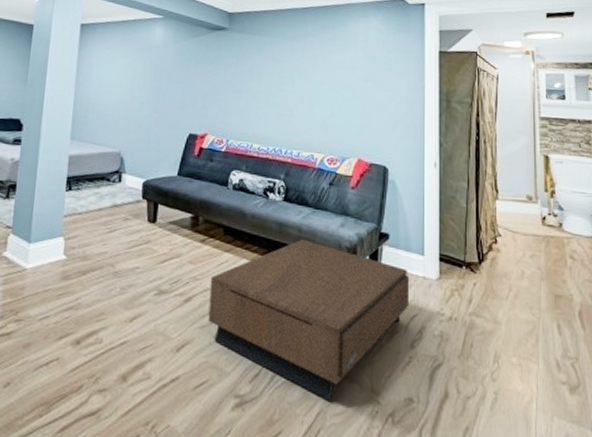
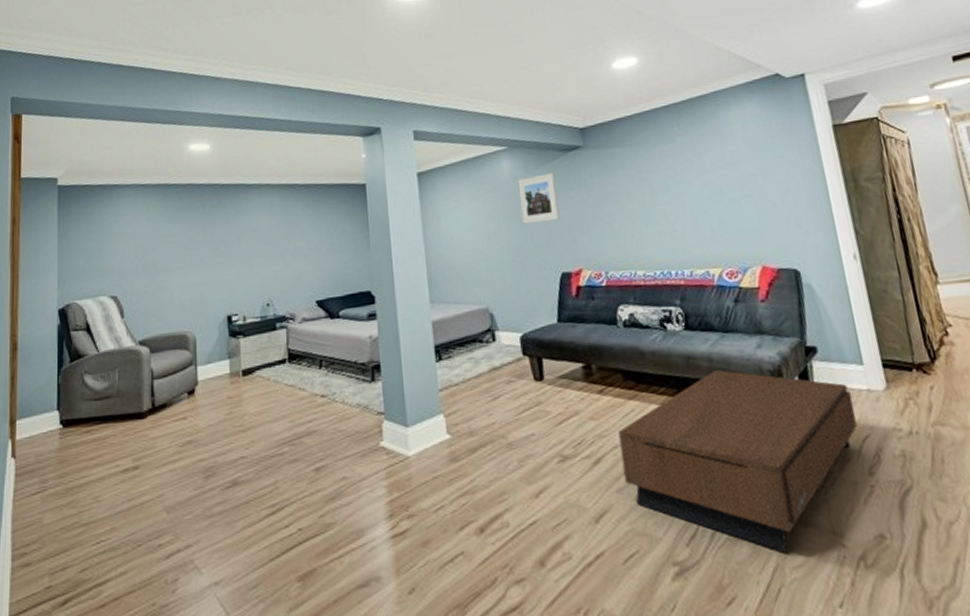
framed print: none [164,46,200,88] -> present [517,172,560,224]

